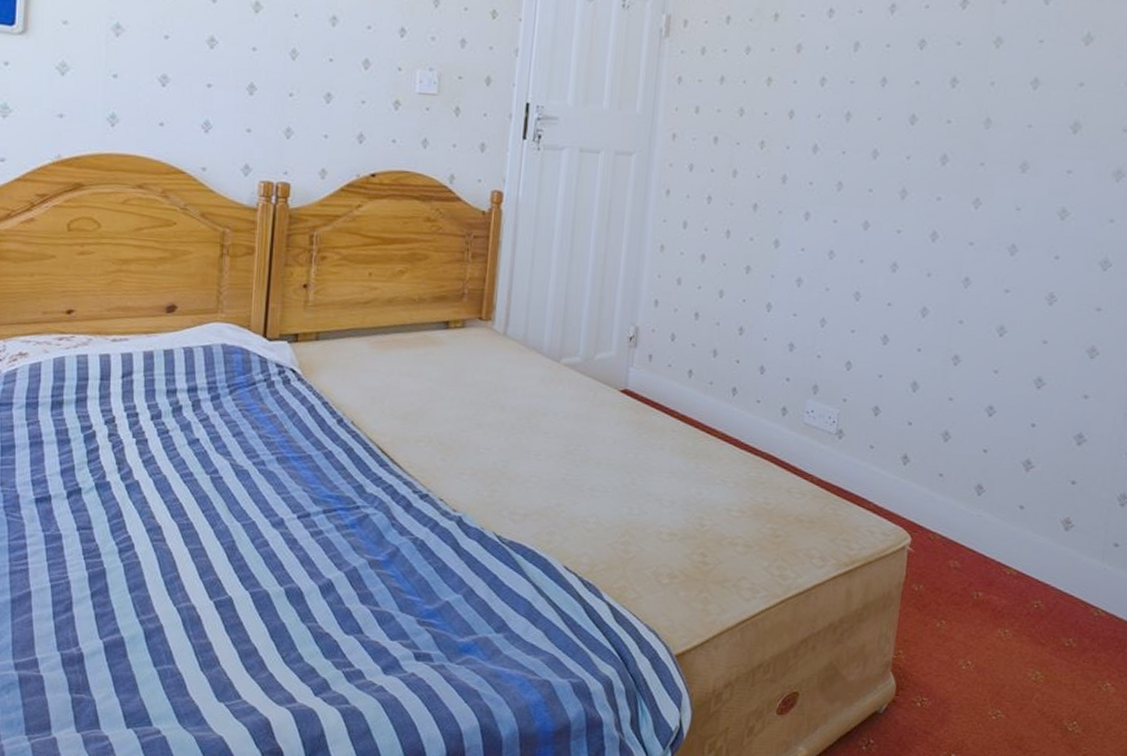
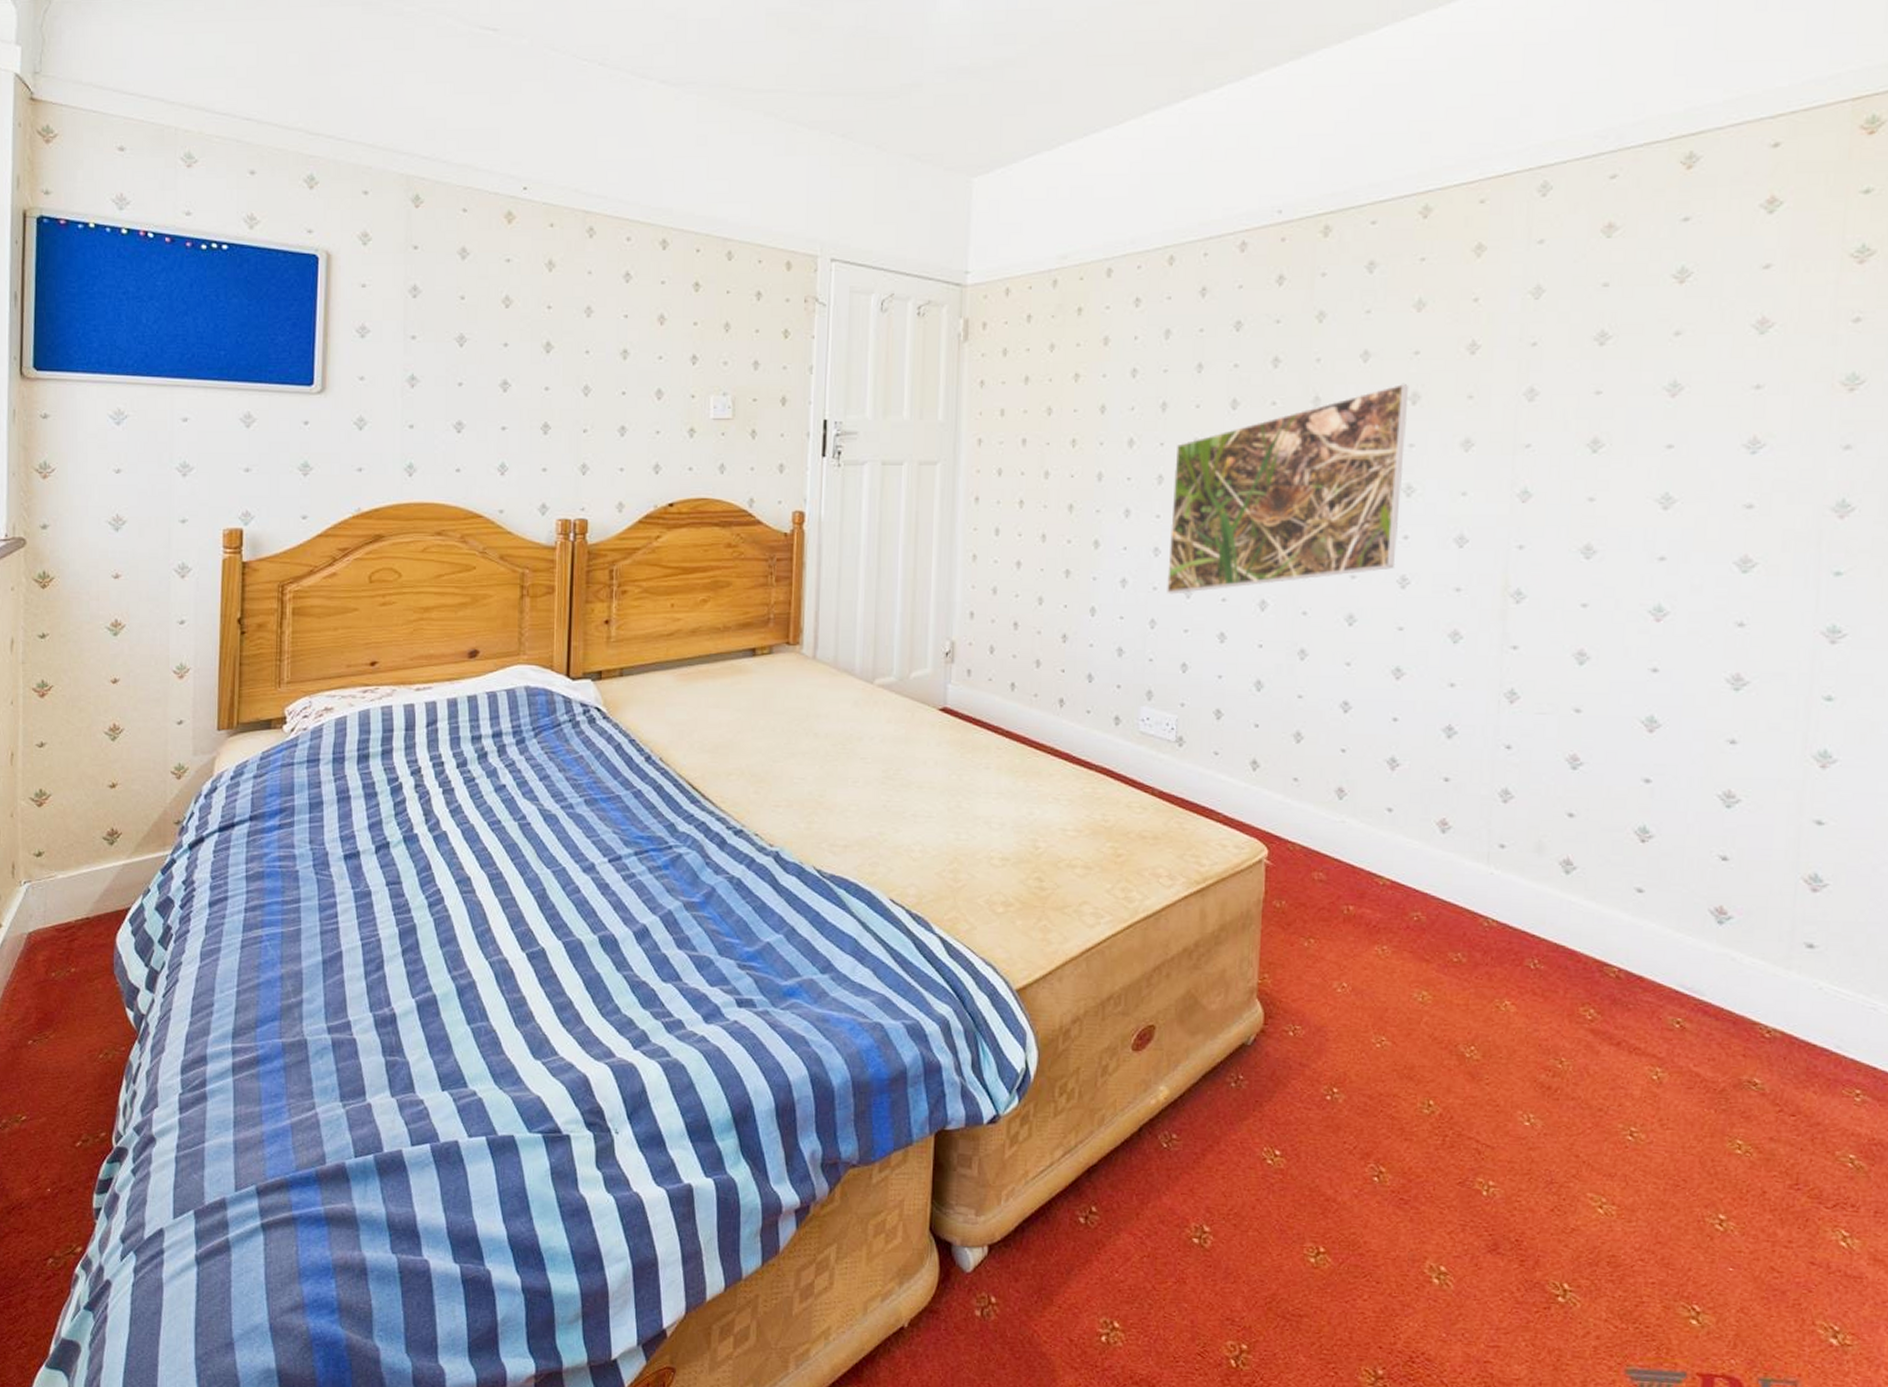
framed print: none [838,112,1072,296] -> present [1167,383,1409,595]

